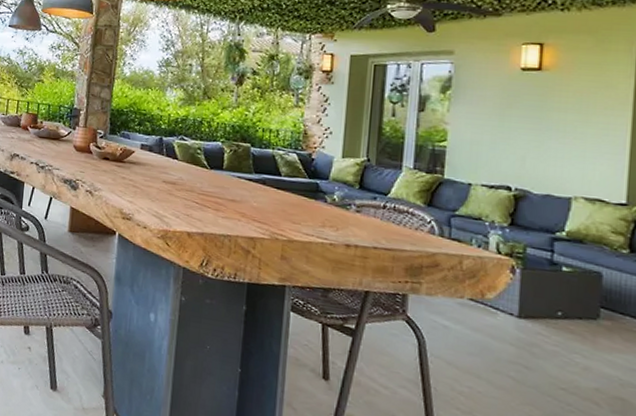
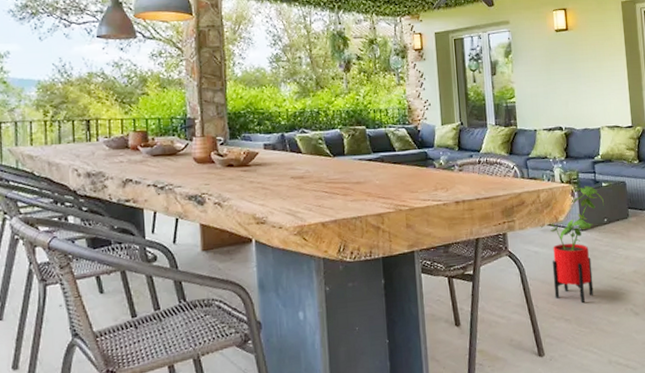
house plant: none [456,263,562,405] -> present [540,185,605,303]

